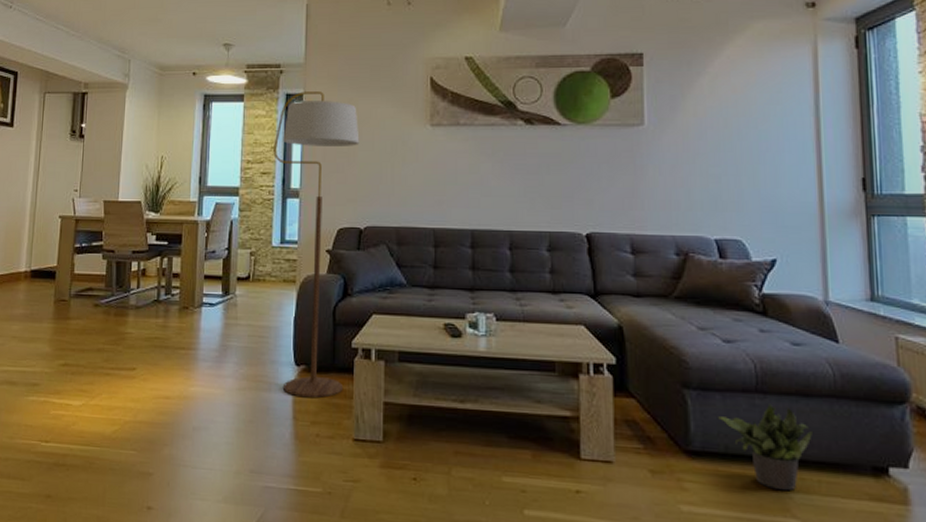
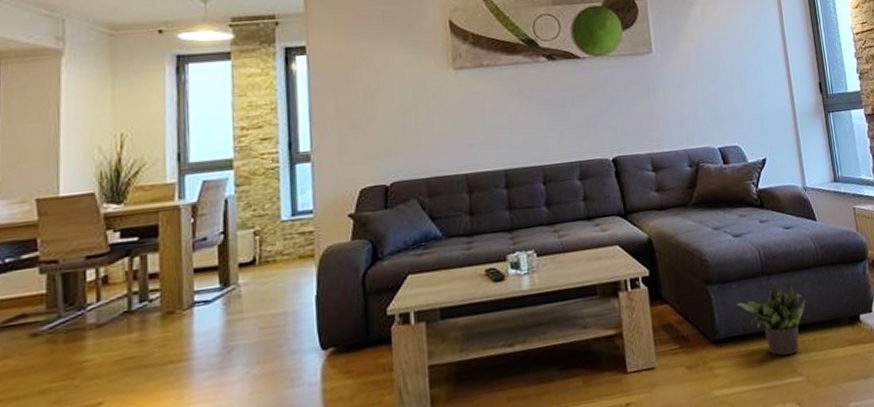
floor lamp: present [273,91,360,398] -> none [274,42,380,385]

